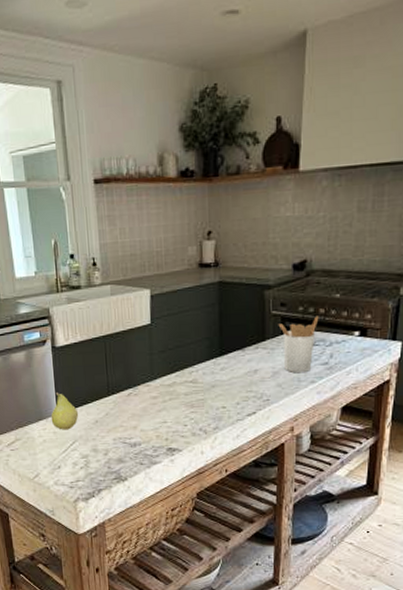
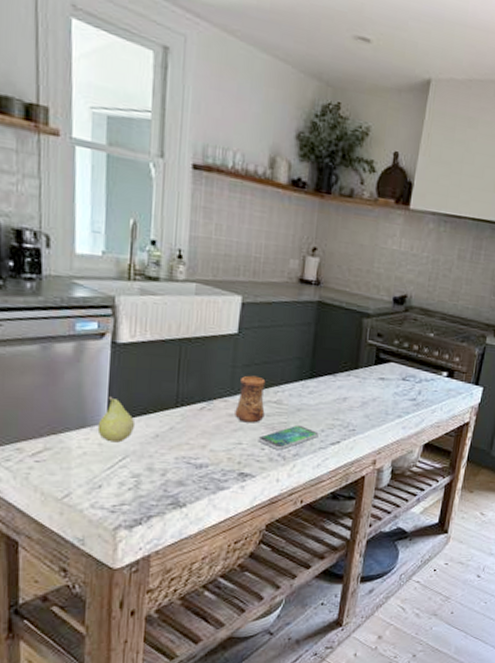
cup: none [157,360,183,403] -> present [235,375,266,423]
smartphone: none [180,400,235,425] -> present [258,424,319,450]
utensil holder: present [278,316,319,373] -> none [372,351,412,406]

